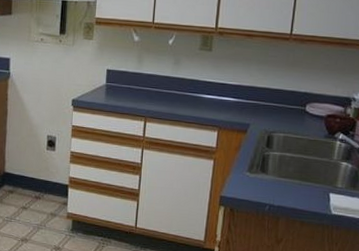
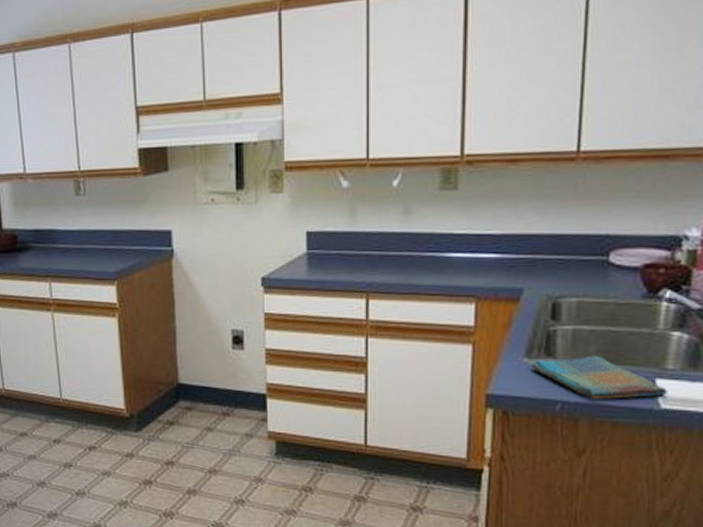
dish towel: none [251,174,337,206] -> present [531,355,668,399]

